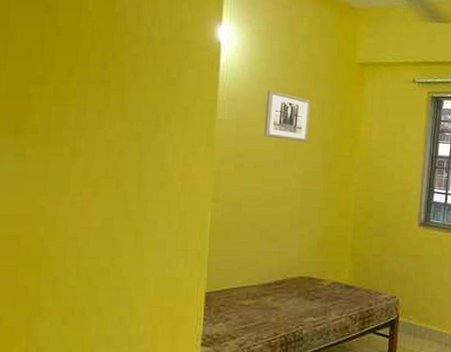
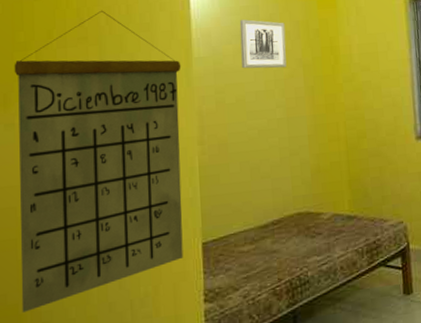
calendar: none [17,57,204,335] -> present [14,10,184,312]

